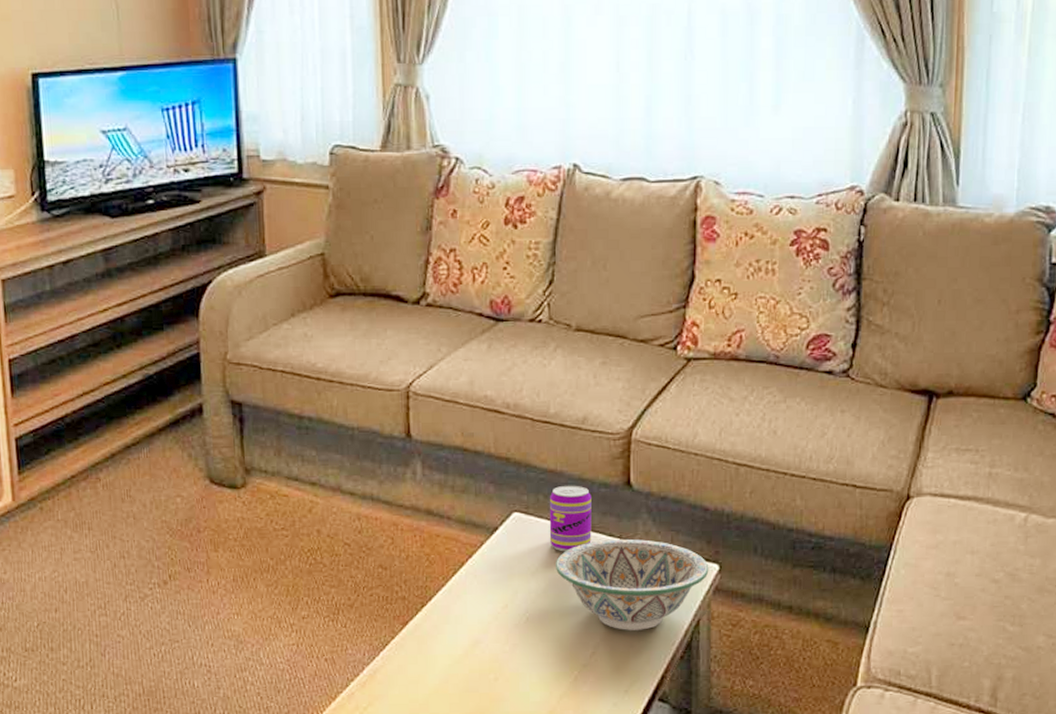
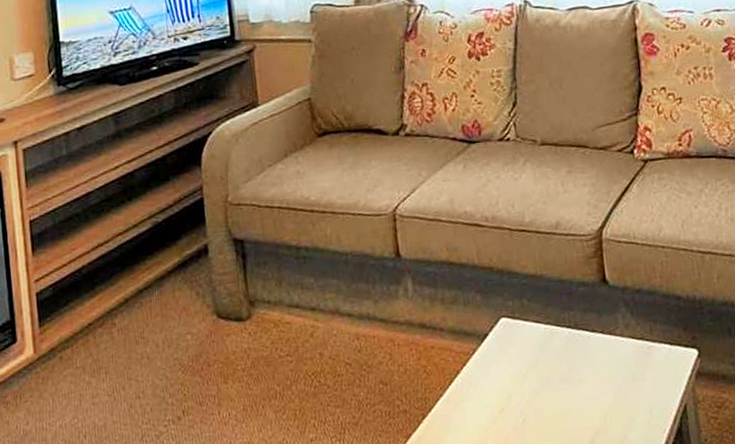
beverage can: present [549,485,592,552] -> none [533,286,576,352]
decorative bowl: present [555,539,709,630] -> none [544,332,689,423]

